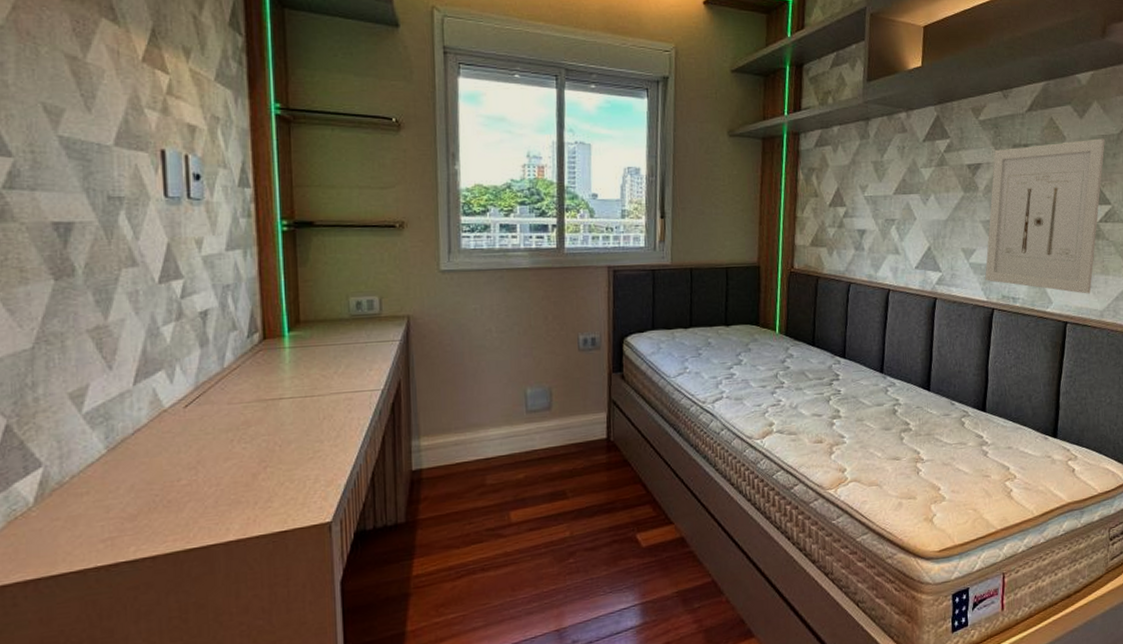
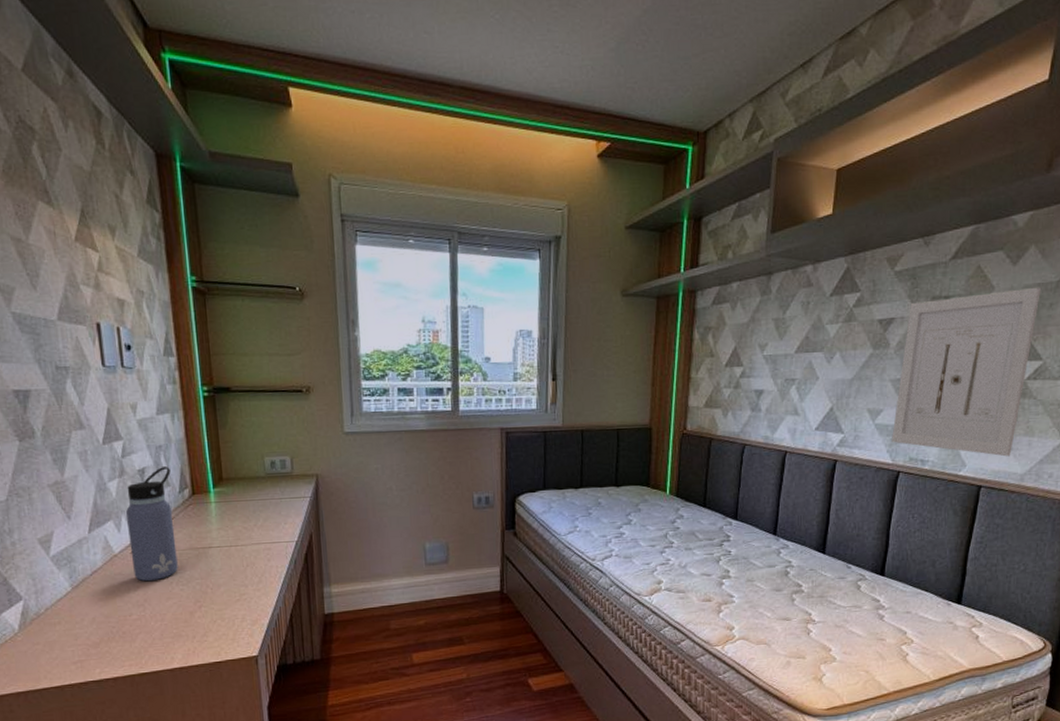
water bottle: none [180,308,241,440] -> present [125,467,178,582]

